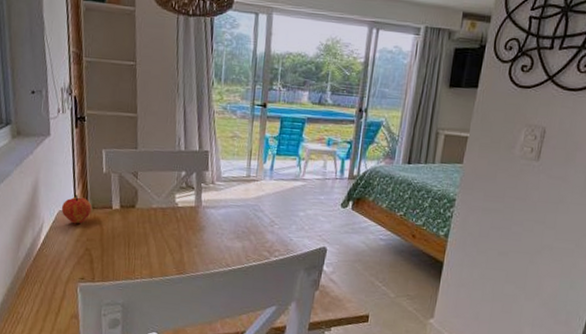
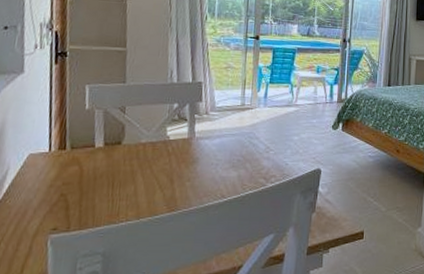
fruit: present [61,194,92,224] -> none [32,134,71,168]

